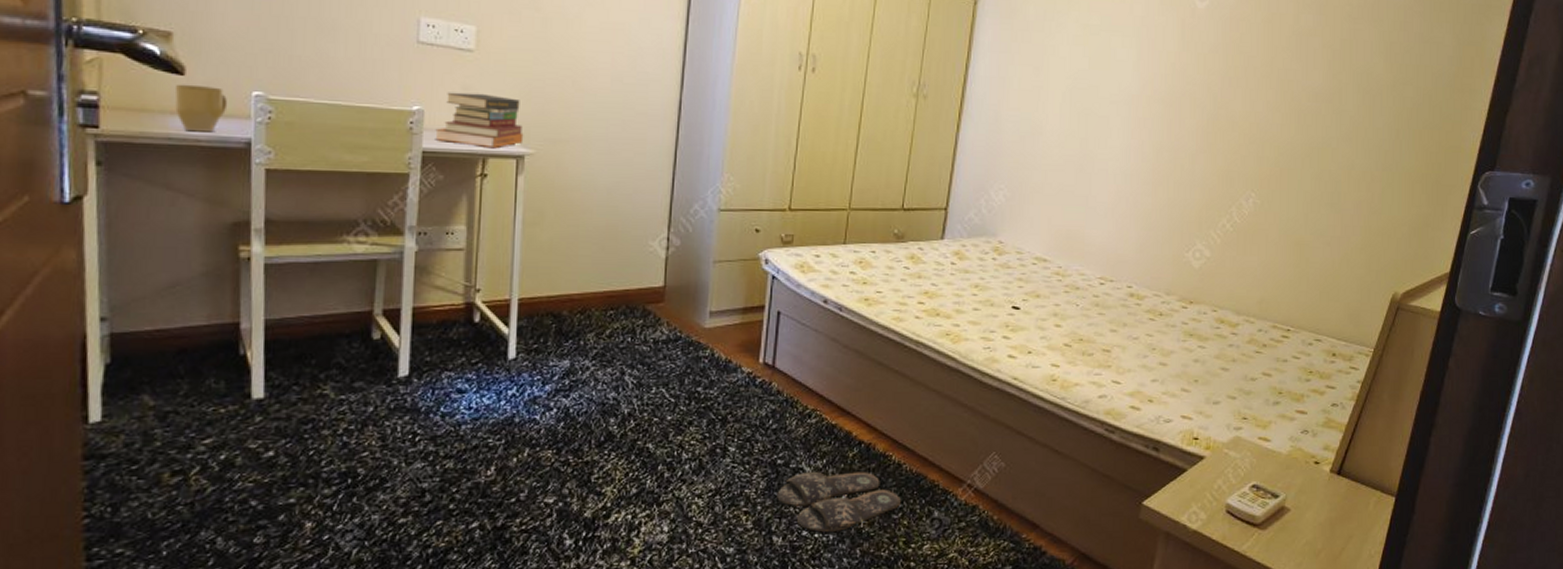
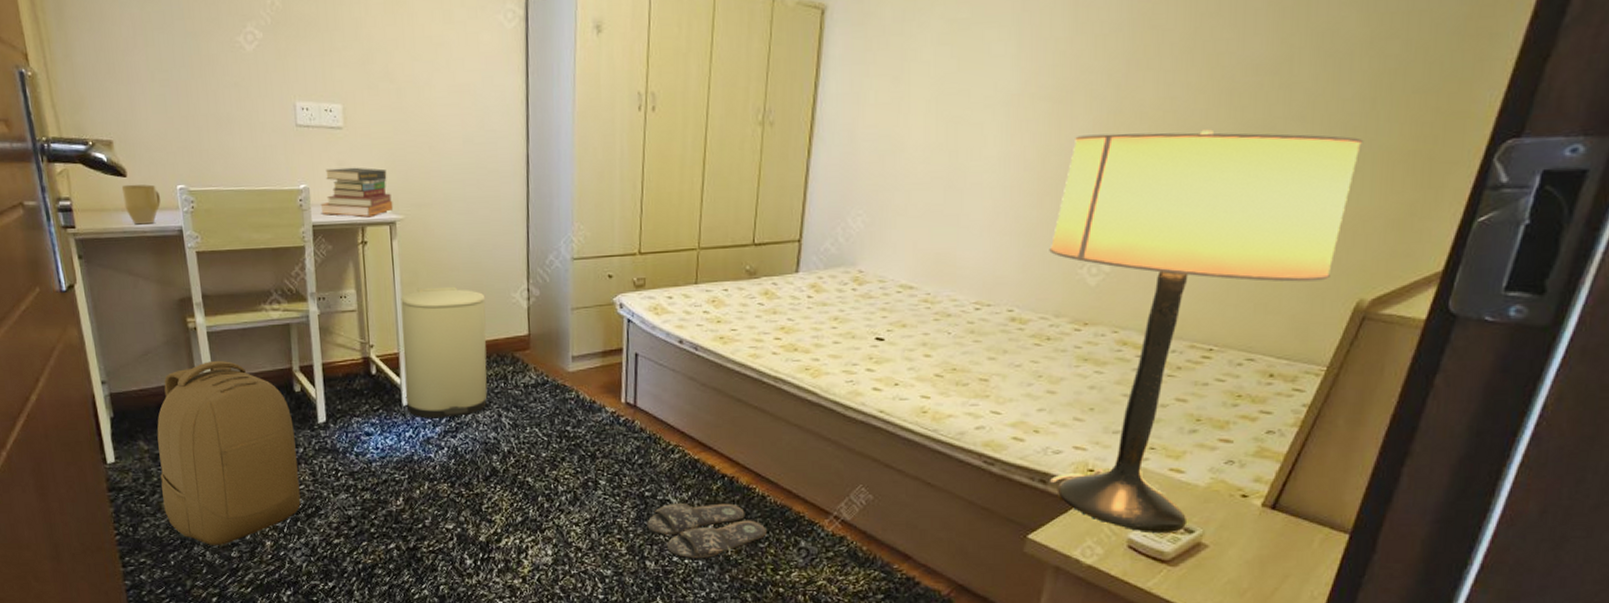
backpack: none [165,298,365,530] -> present [157,360,301,546]
pedal bin: none [512,229,620,375] -> present [400,286,488,419]
table lamp: none [1162,136,1392,498] -> present [1049,129,1364,532]

